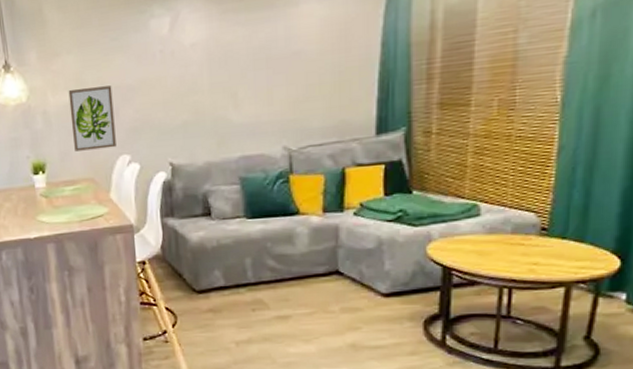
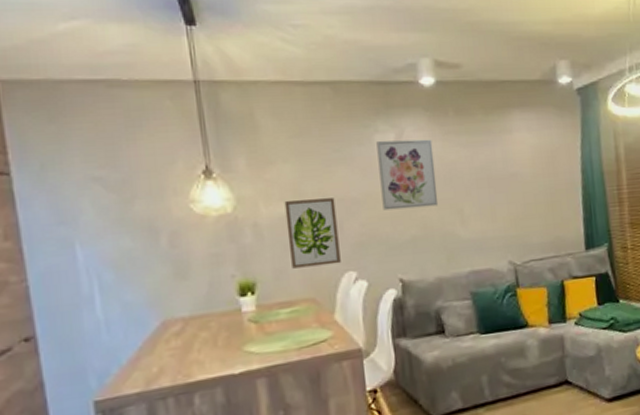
wall art: none [152,20,212,96] -> present [376,139,439,211]

